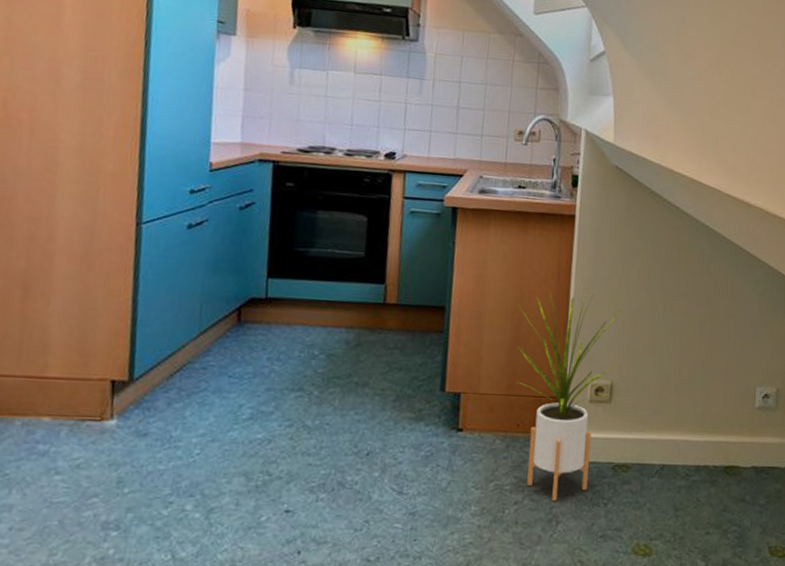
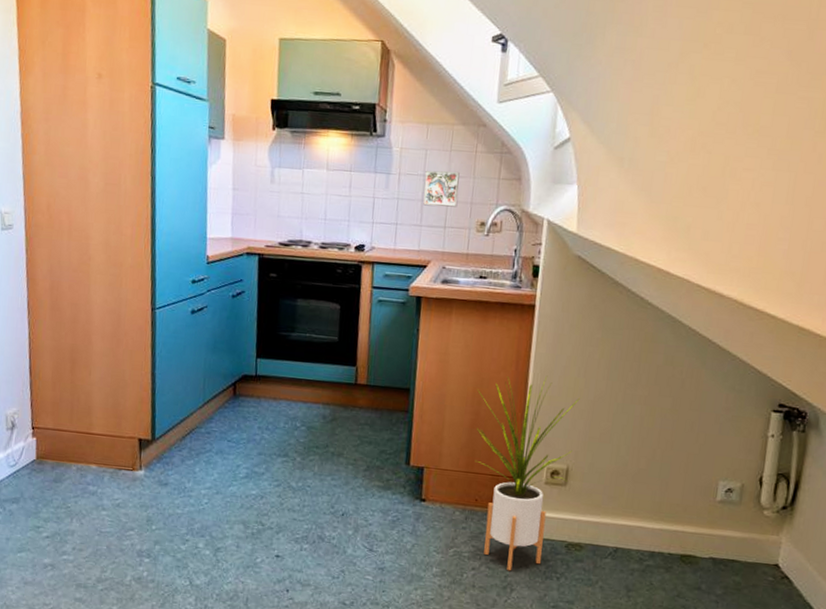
decorative tile: none [459,77,497,116] -> present [423,170,460,207]

